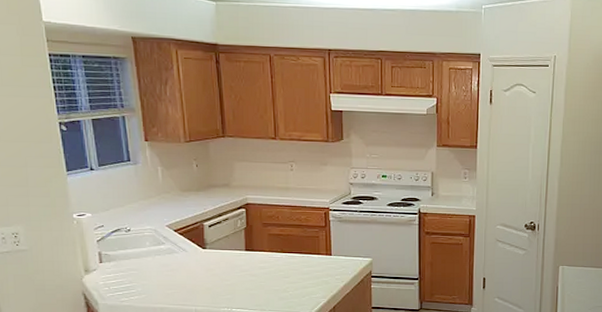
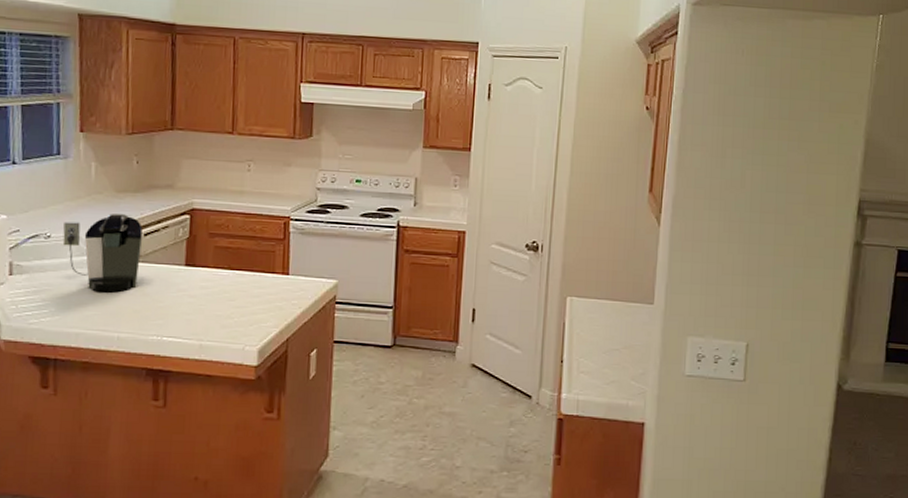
coffee maker: none [140,210,208,274] -> present [62,214,143,293]

